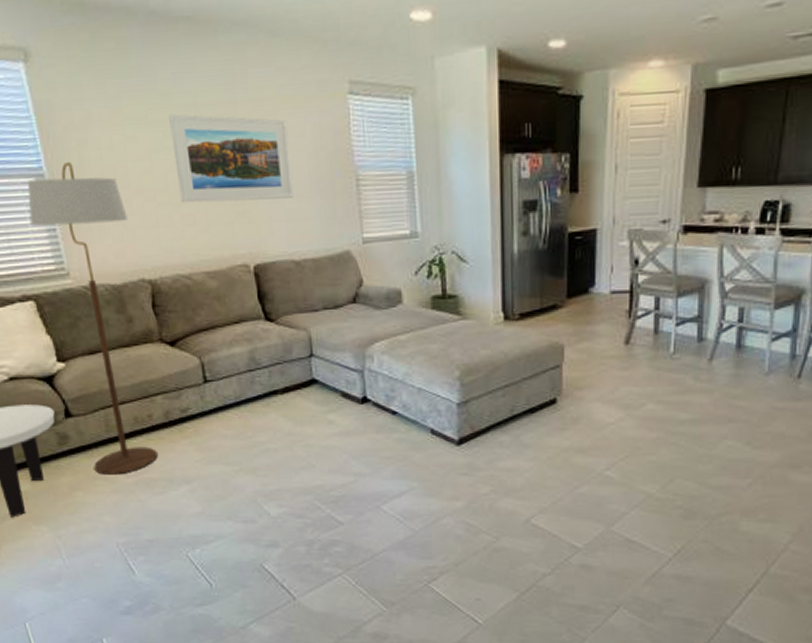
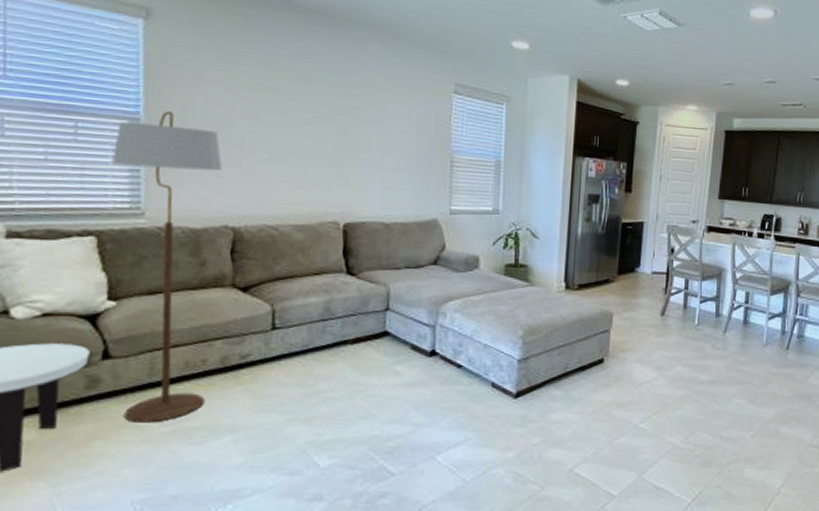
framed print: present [169,114,294,204] -> none [281,85,395,169]

